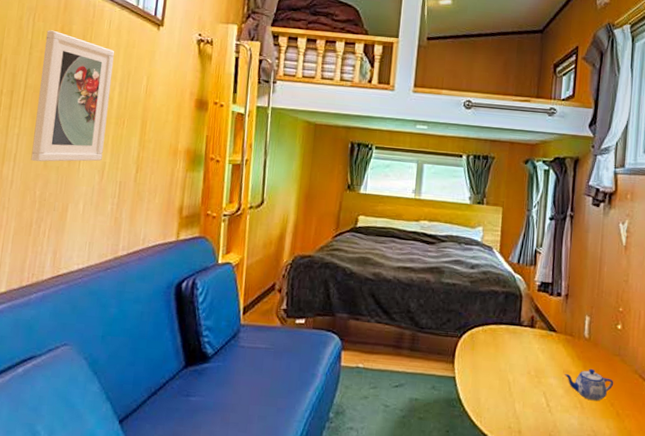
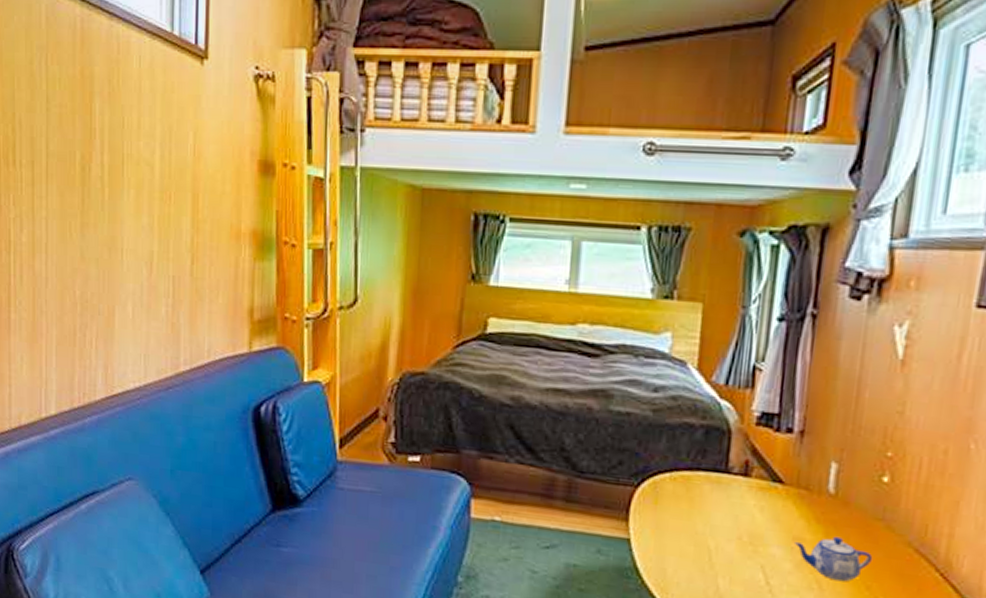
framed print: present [31,30,115,162] -> none [63,75,150,253]

